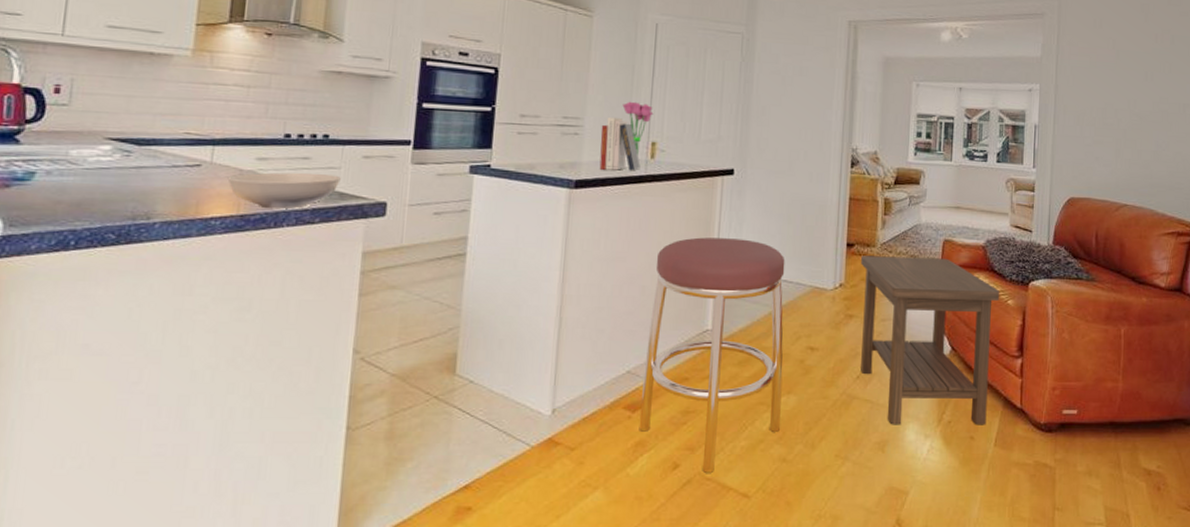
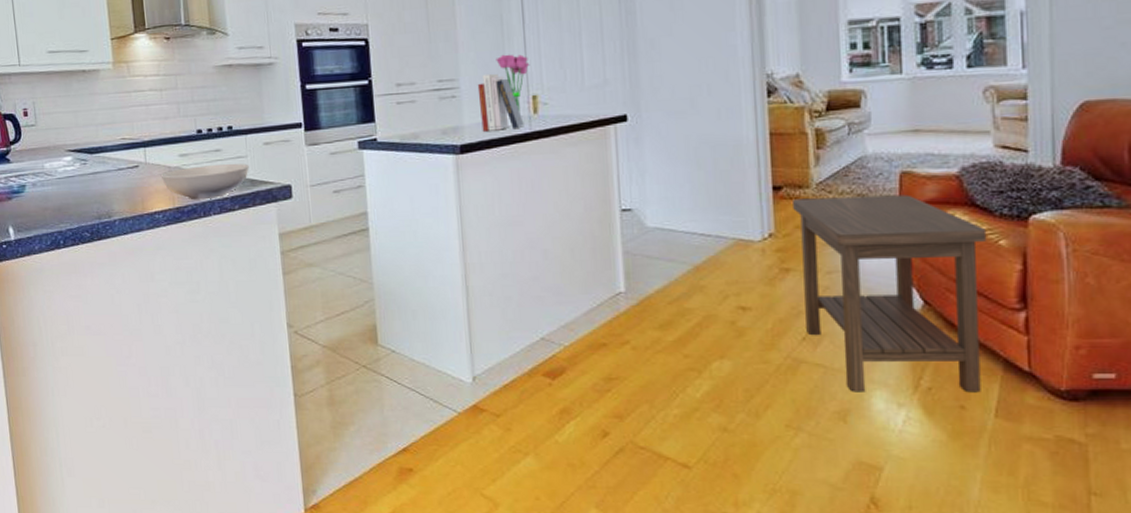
bar stool: present [639,237,785,473] -> none [554,191,716,441]

